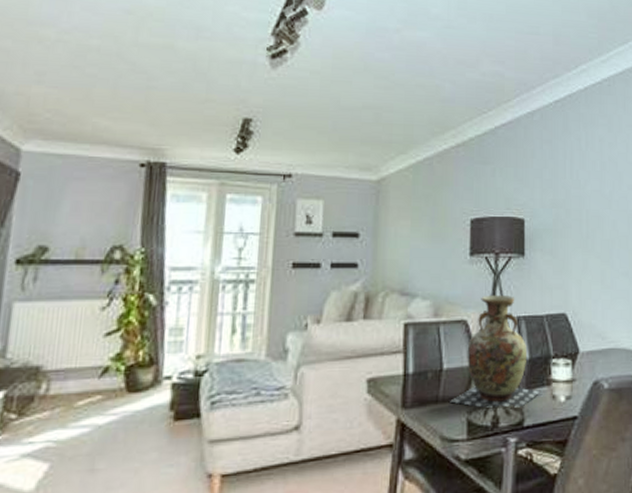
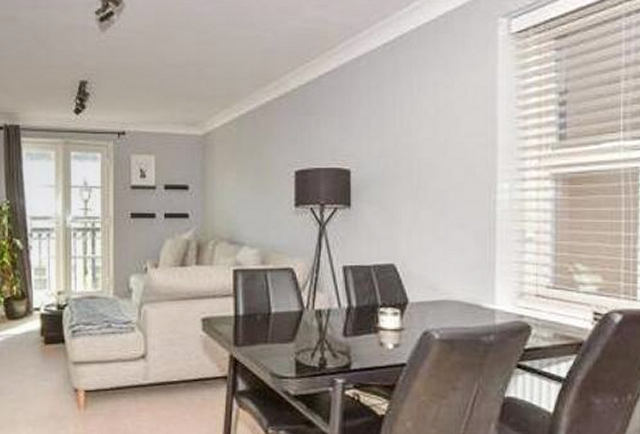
vase: present [450,294,541,408] -> none [279,244,369,352]

